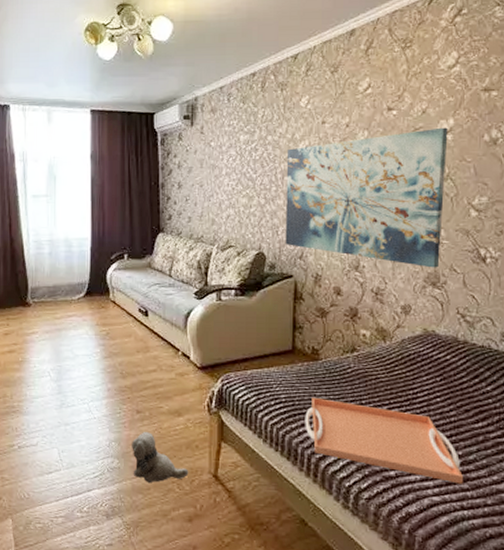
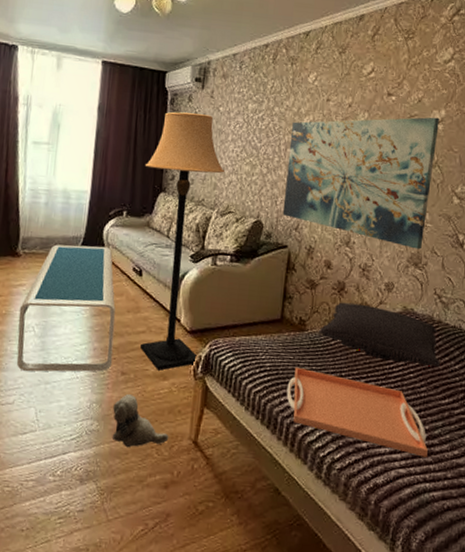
coffee table: none [34,290,126,415] -> present [16,244,116,372]
lamp: none [142,151,221,407] -> present [141,111,224,371]
pillow: none [334,328,470,390] -> present [319,302,440,368]

